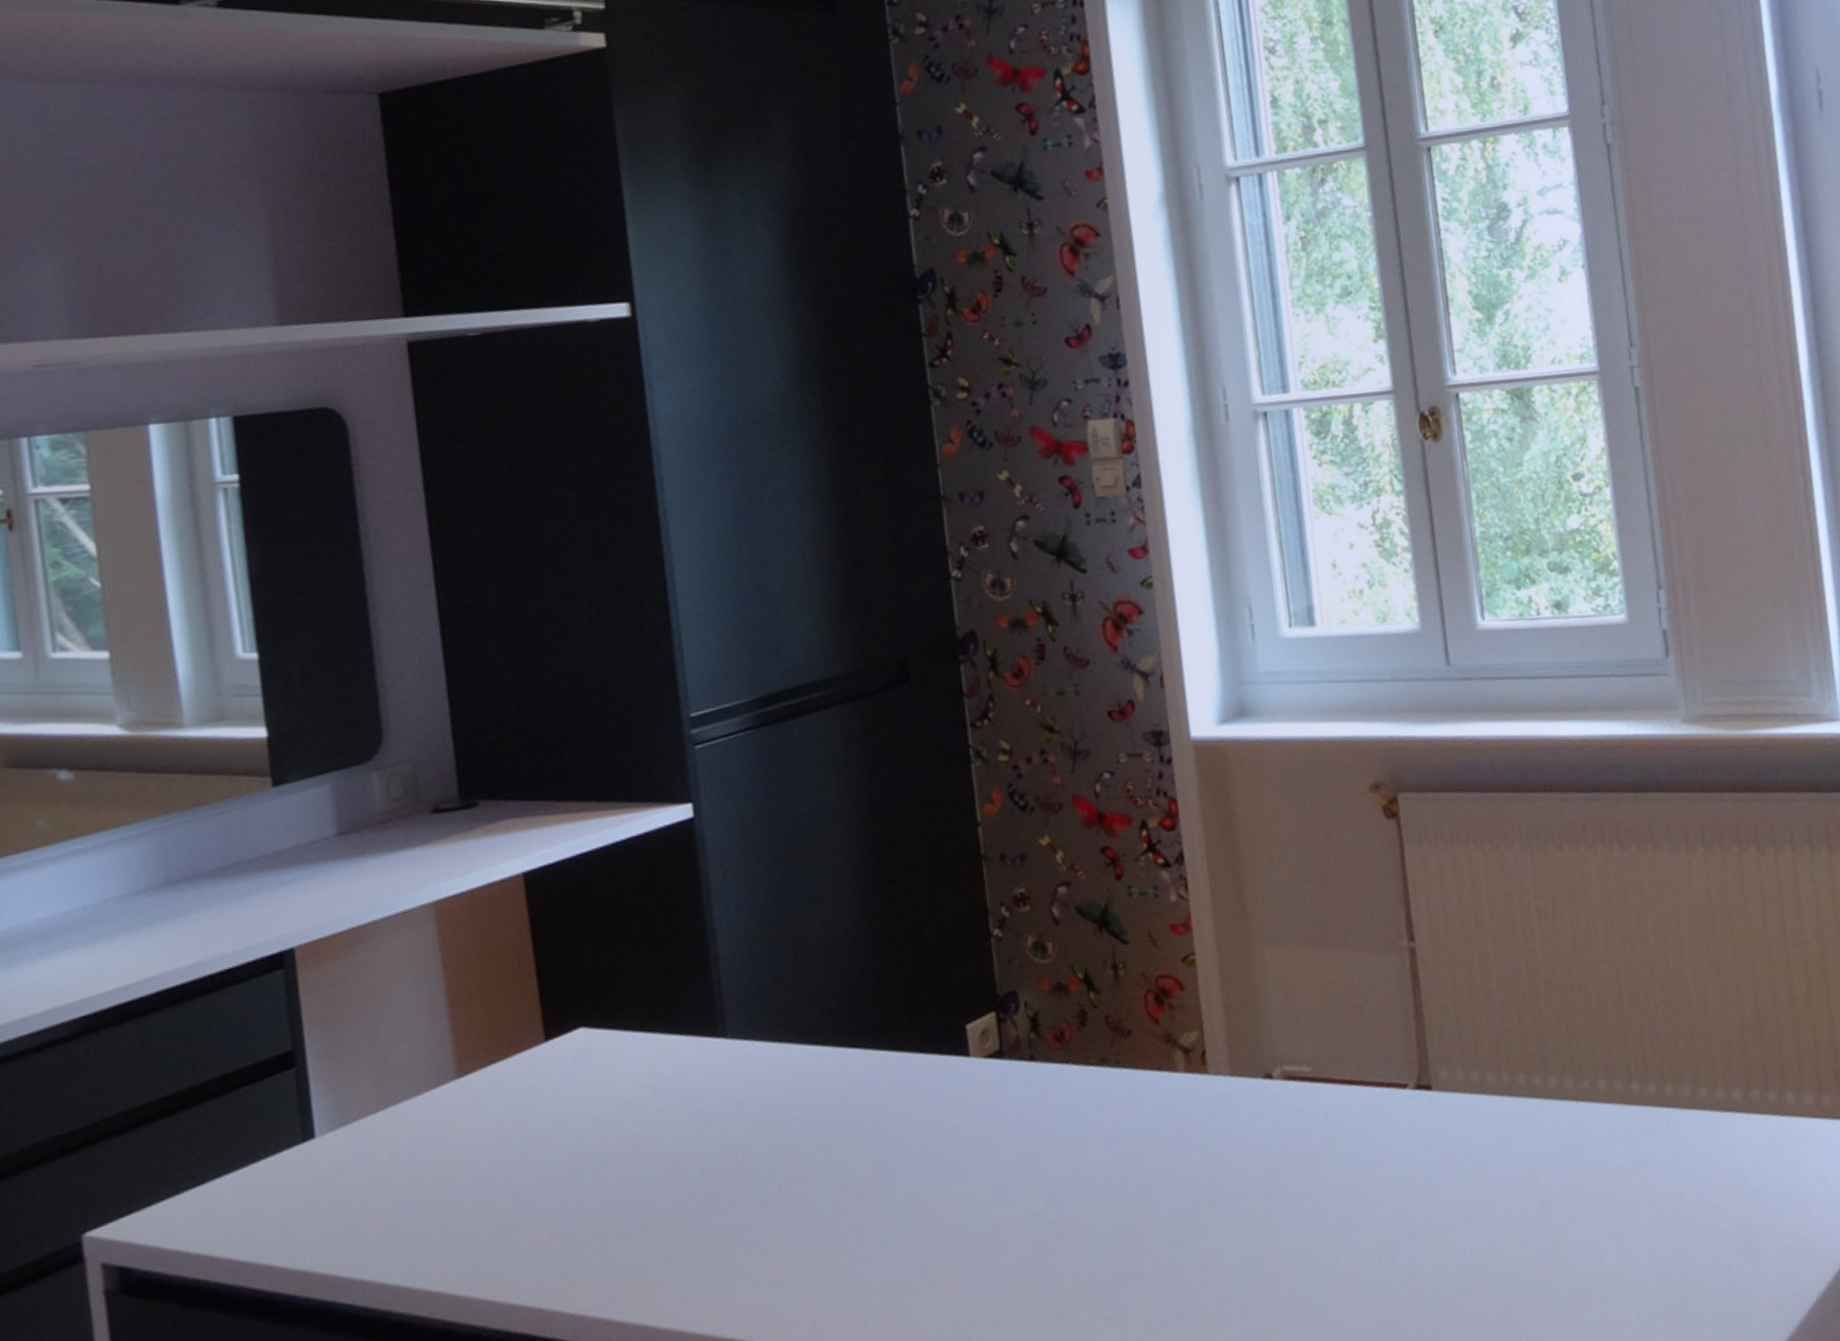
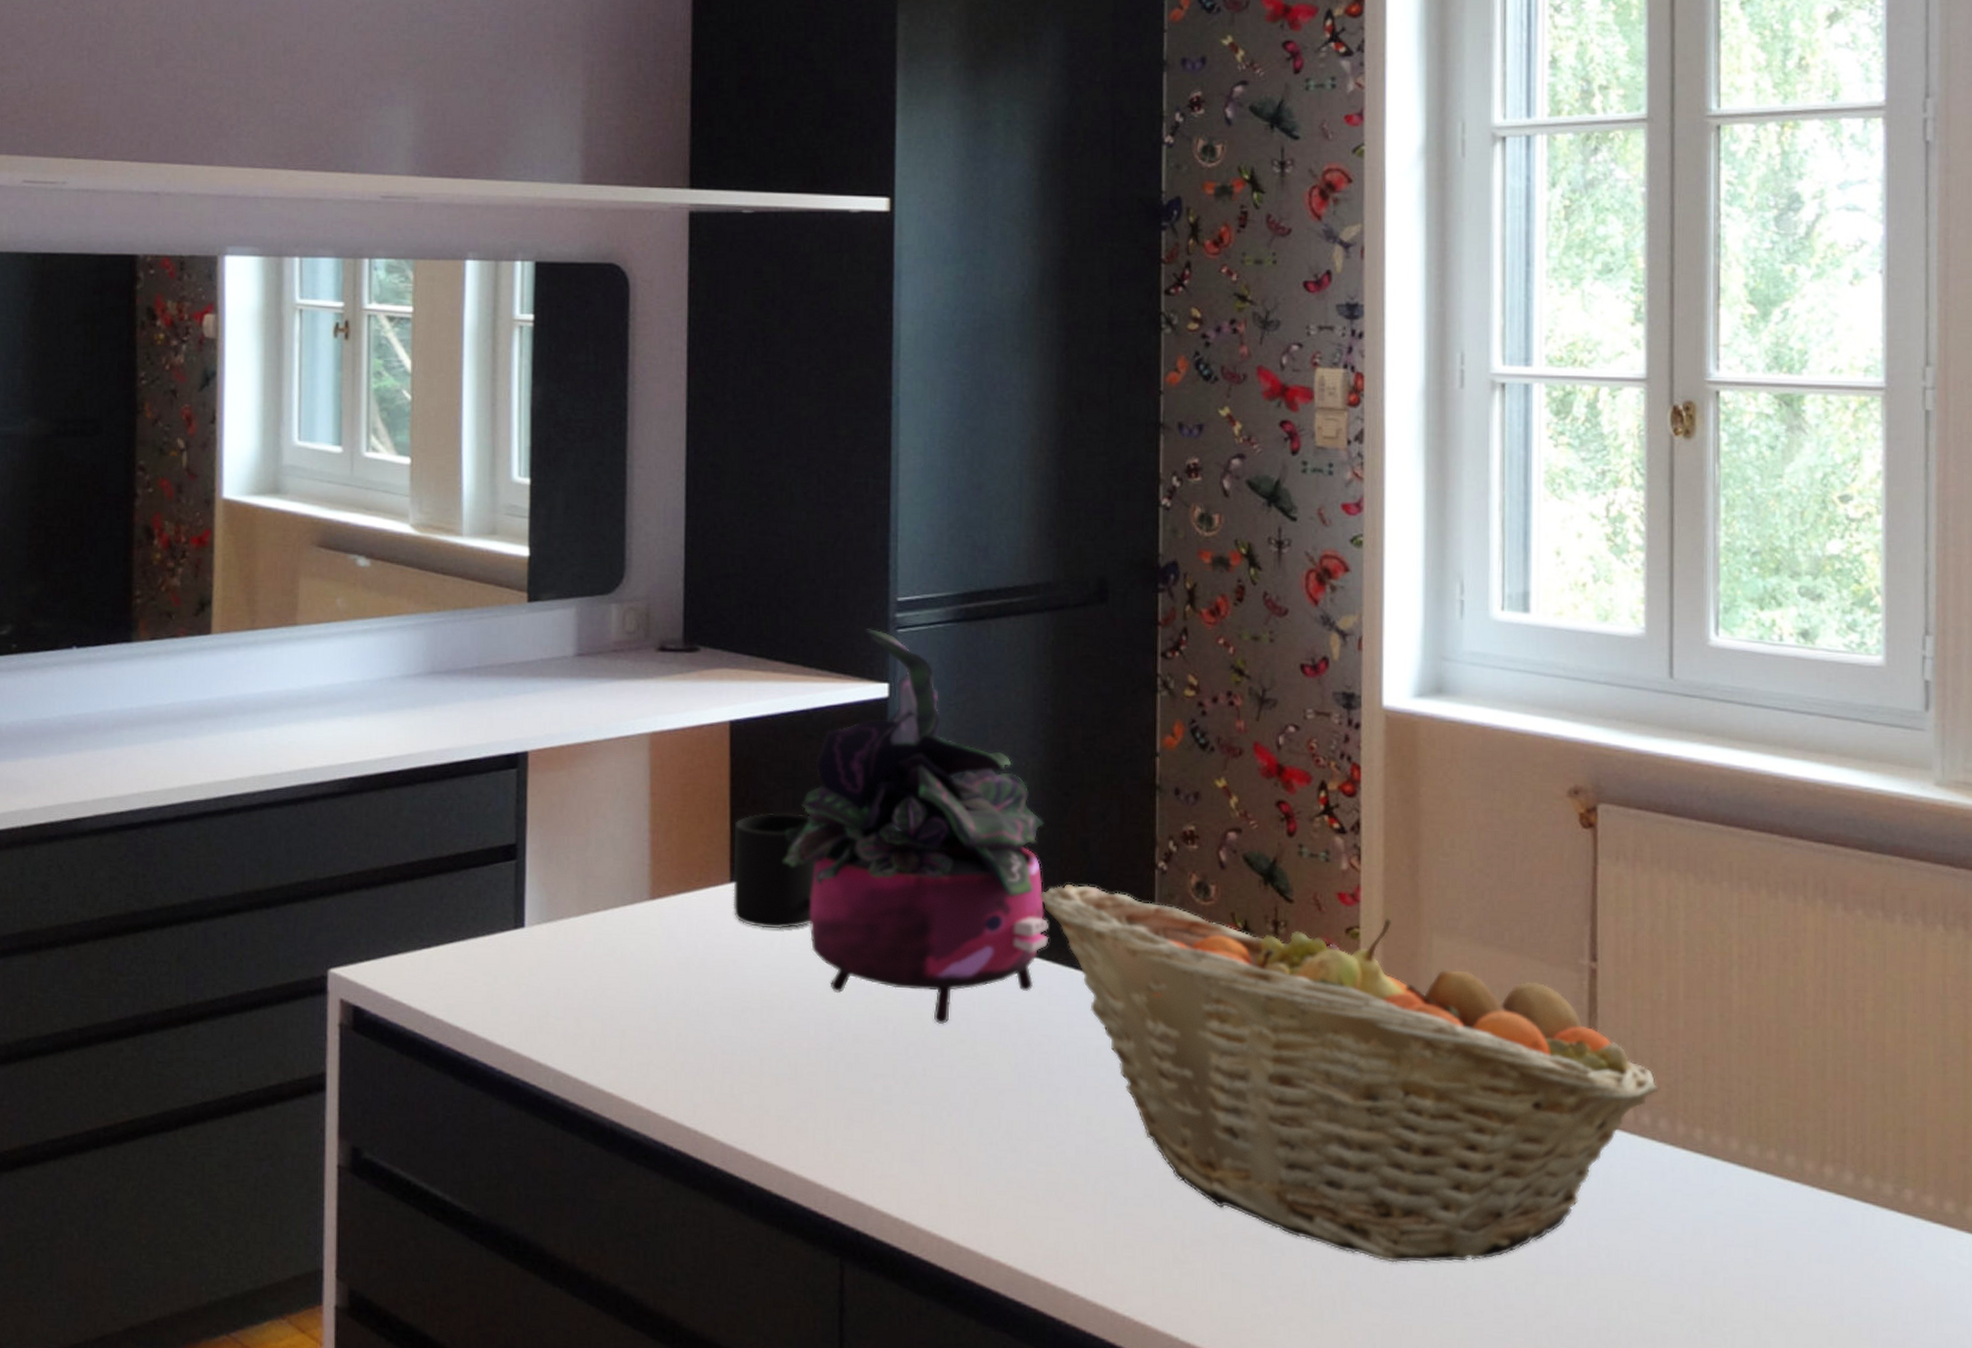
mug: none [543,955,640,1082] -> present [733,812,816,929]
potted plant: none [600,750,893,1140] -> present [783,629,1049,1025]
fruit basket: none [877,939,1484,1267] -> present [1039,884,1660,1263]

